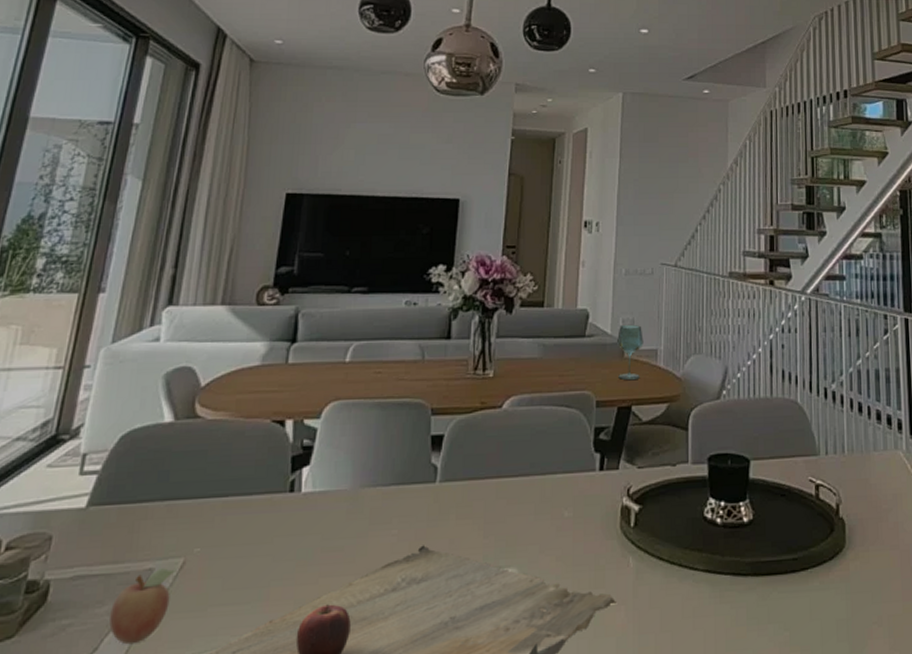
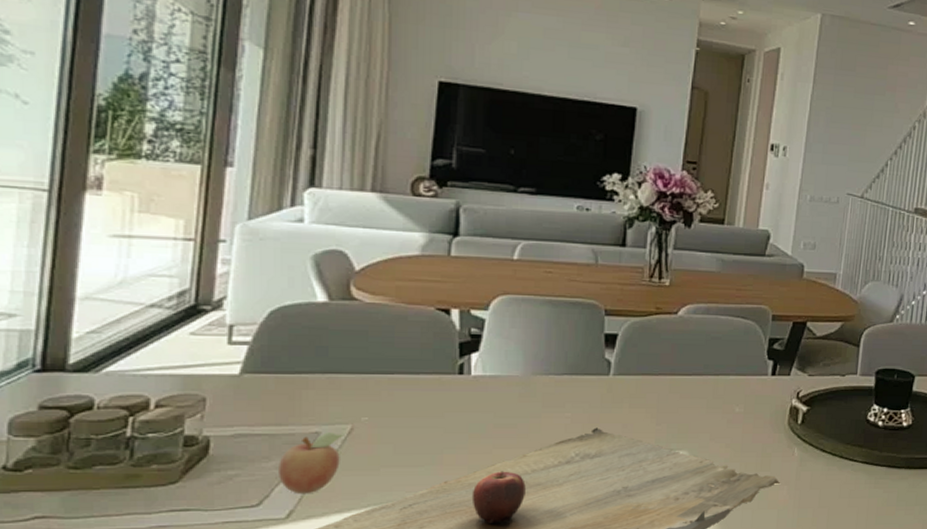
wine glass: present [616,324,644,381] -> none [796,248,824,300]

